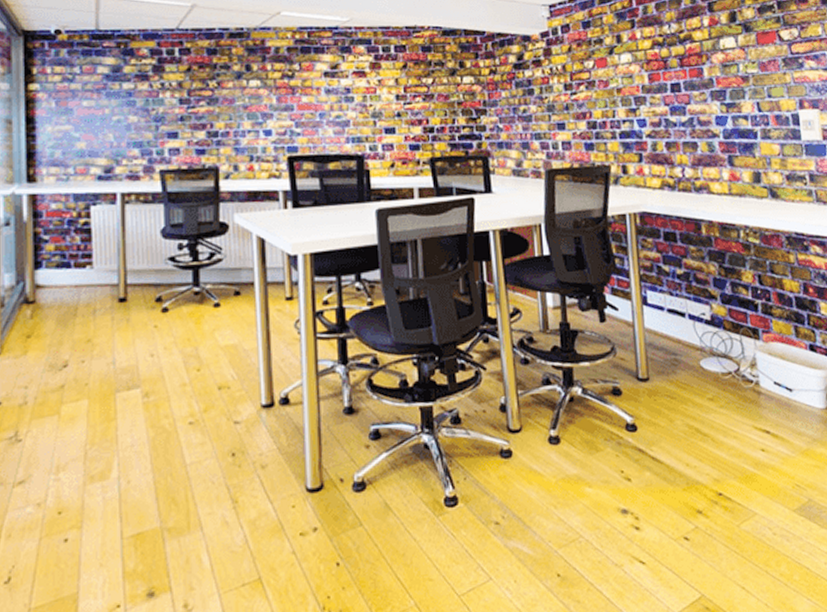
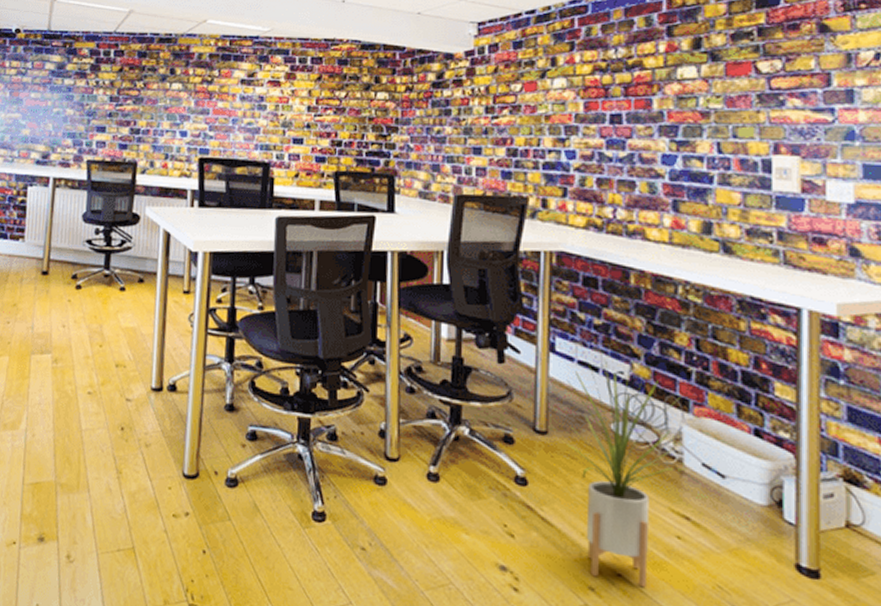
house plant: none [651,303,762,501] -> present [553,358,686,588]

